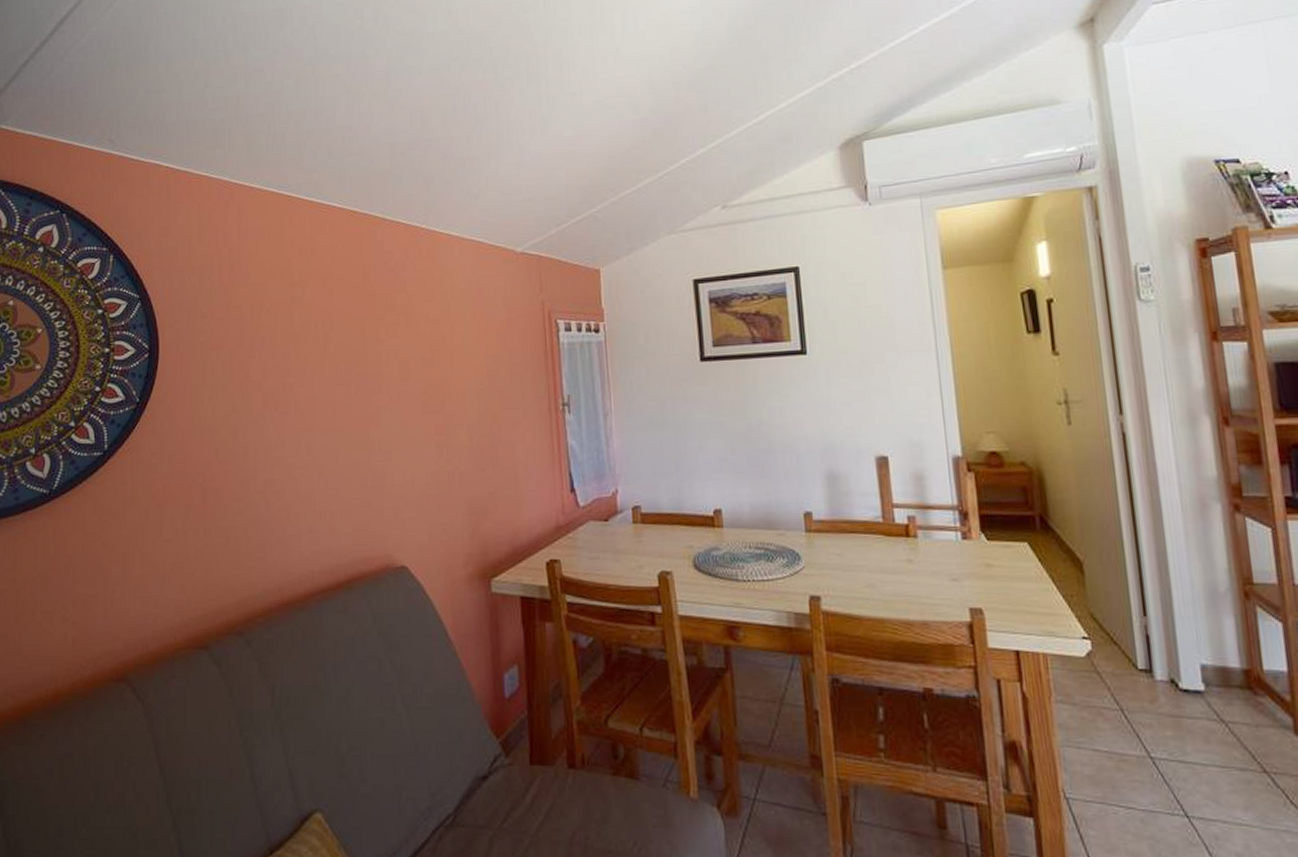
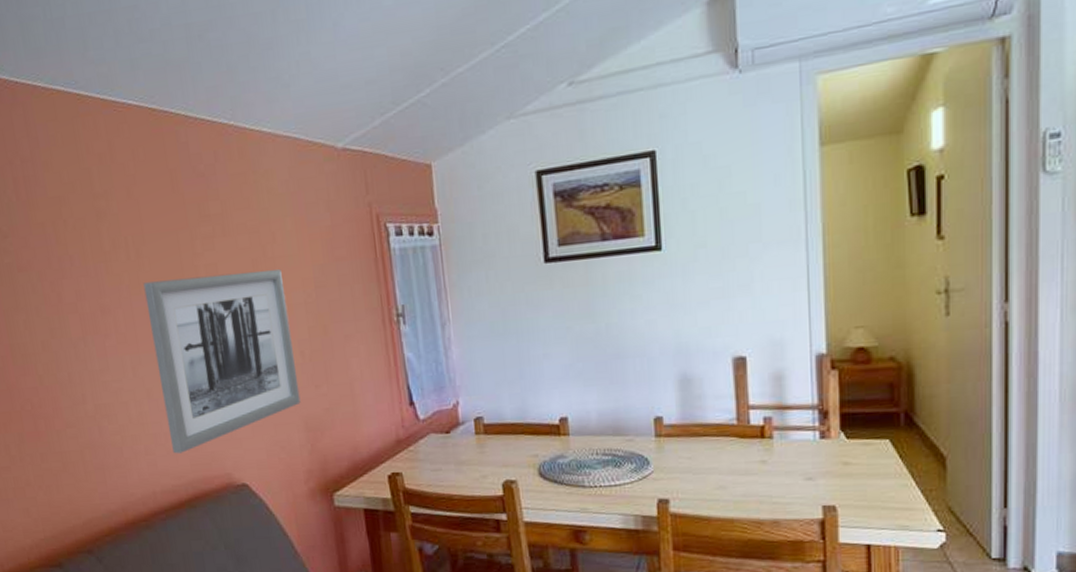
wall art: none [327,357,466,533] -> present [143,269,301,454]

